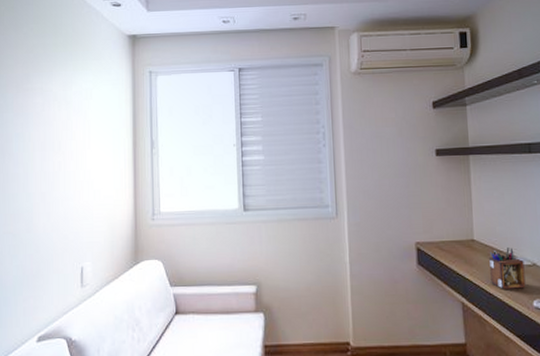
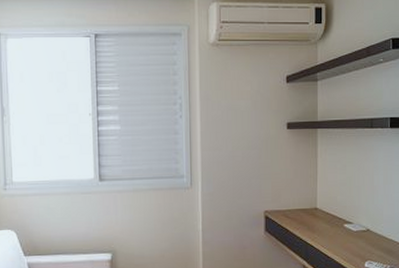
desk organizer: present [489,247,526,289] -> none [329,215,360,253]

